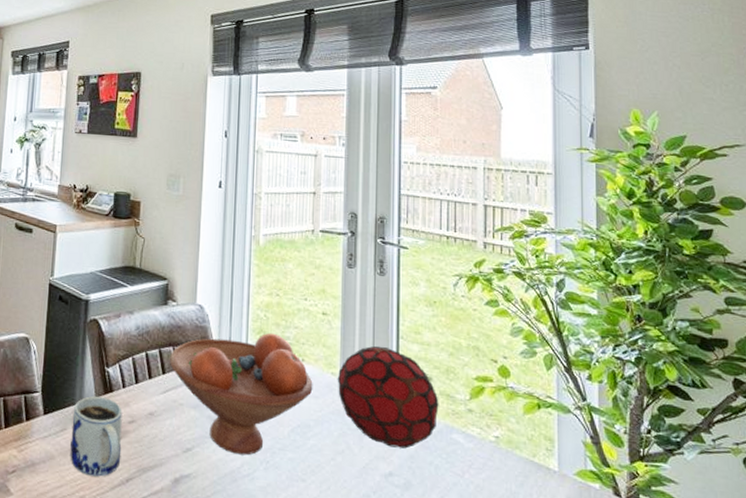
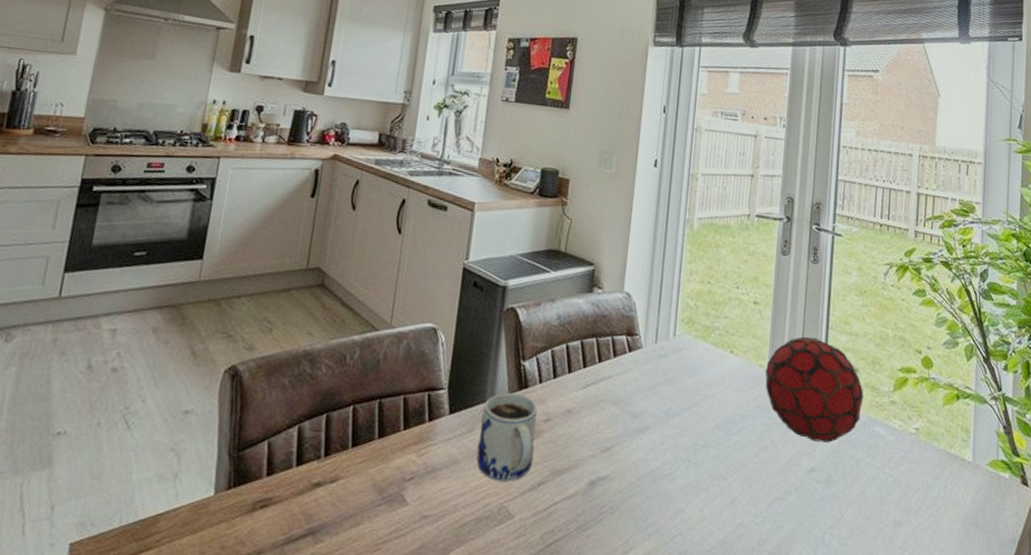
fruit bowl: present [169,332,313,456] -> none [591,323,741,454]

